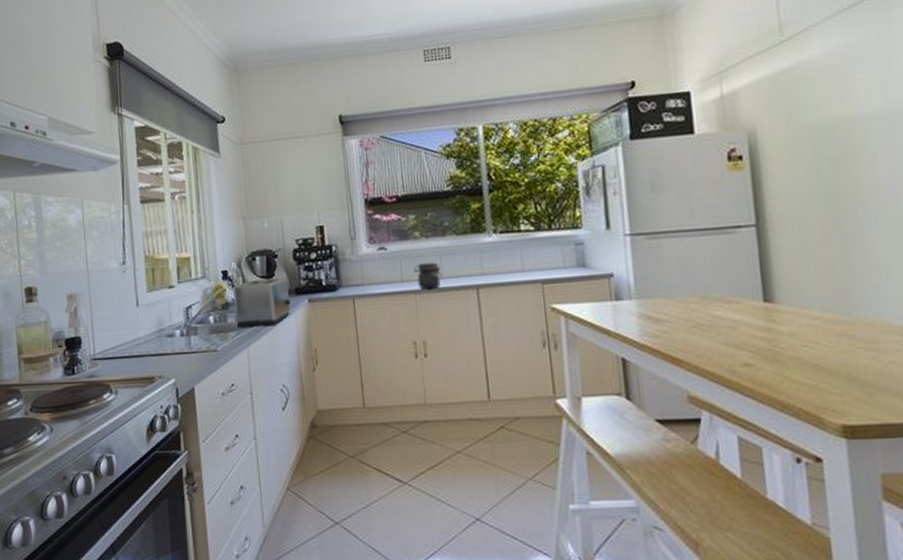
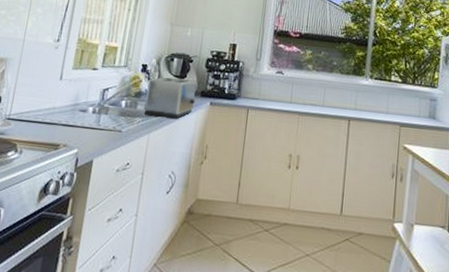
jar: present [414,262,443,290] -> none [301,90,324,114]

